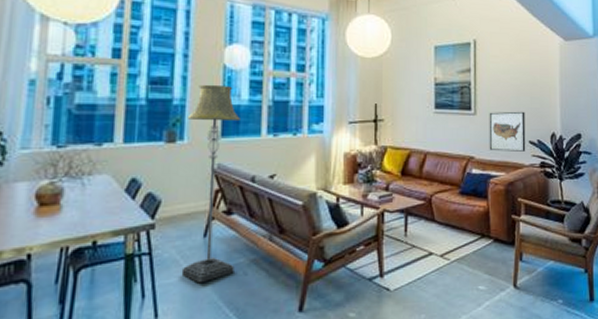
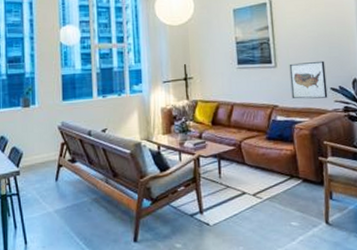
floor lamp: present [181,84,240,284] -> none [36,59,81,218]

